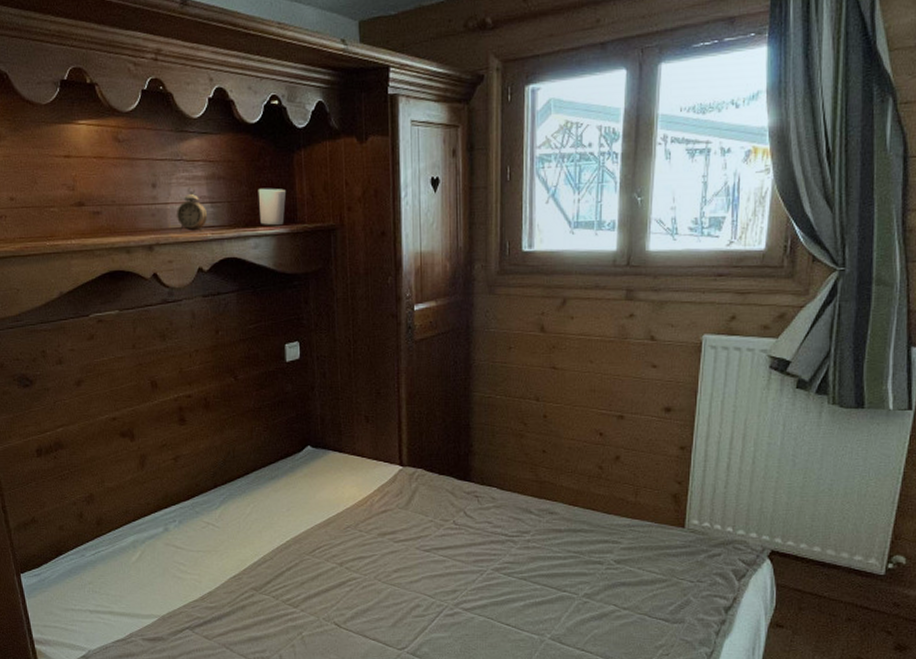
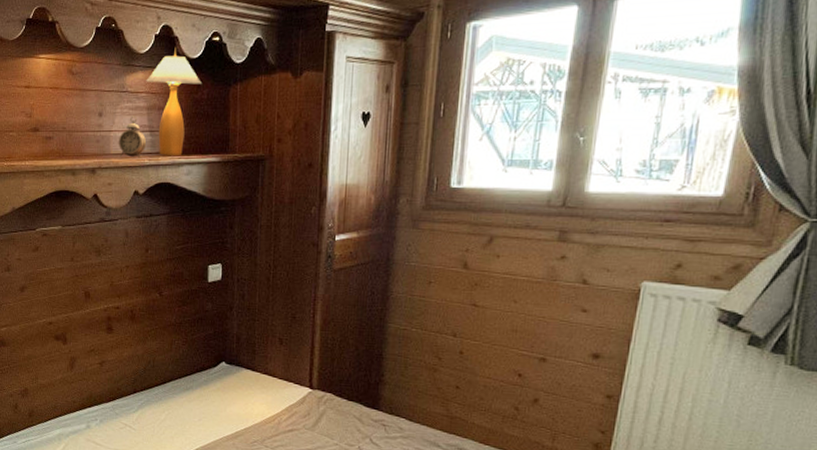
table lamp: none [202,112,264,229] -> present [146,47,203,157]
candle holder: present [258,188,287,226] -> none [193,119,221,155]

